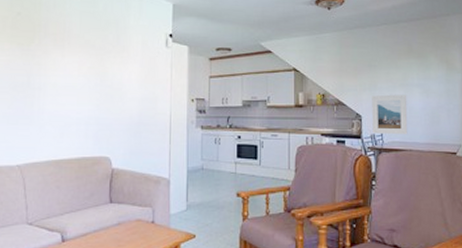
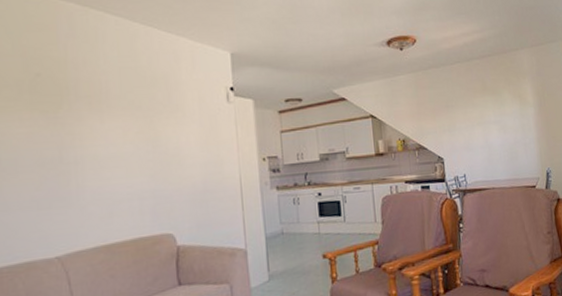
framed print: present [372,94,408,135] -> none [452,133,490,176]

